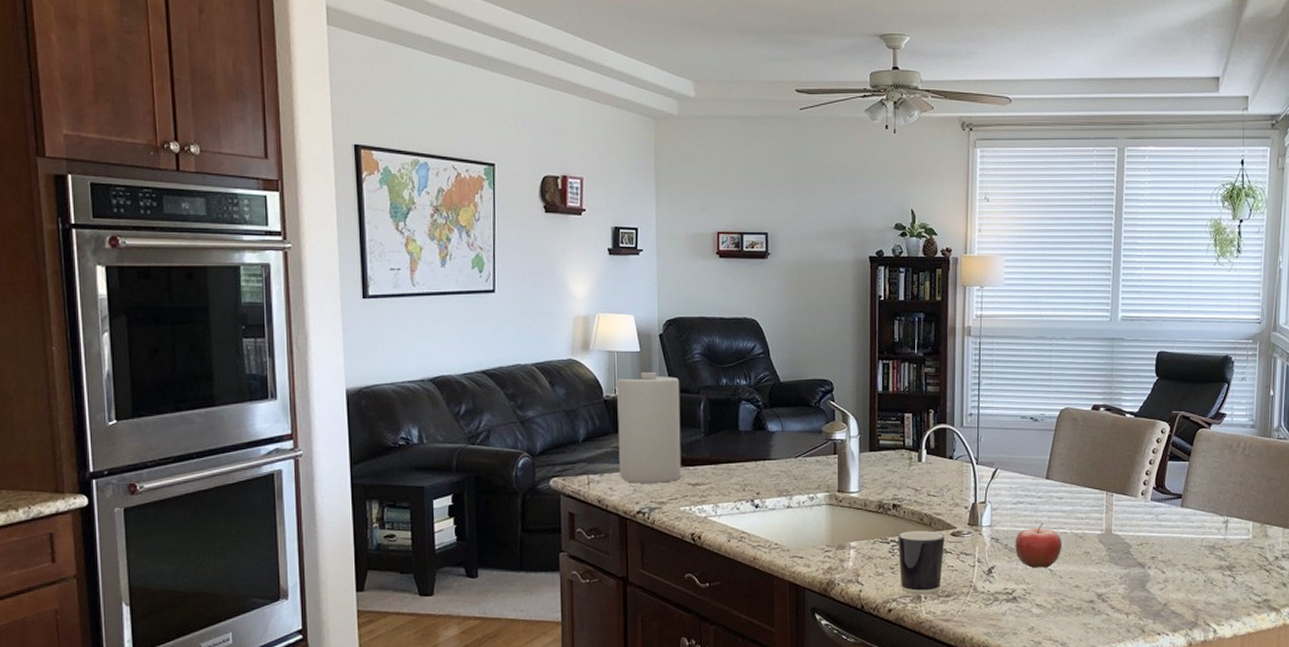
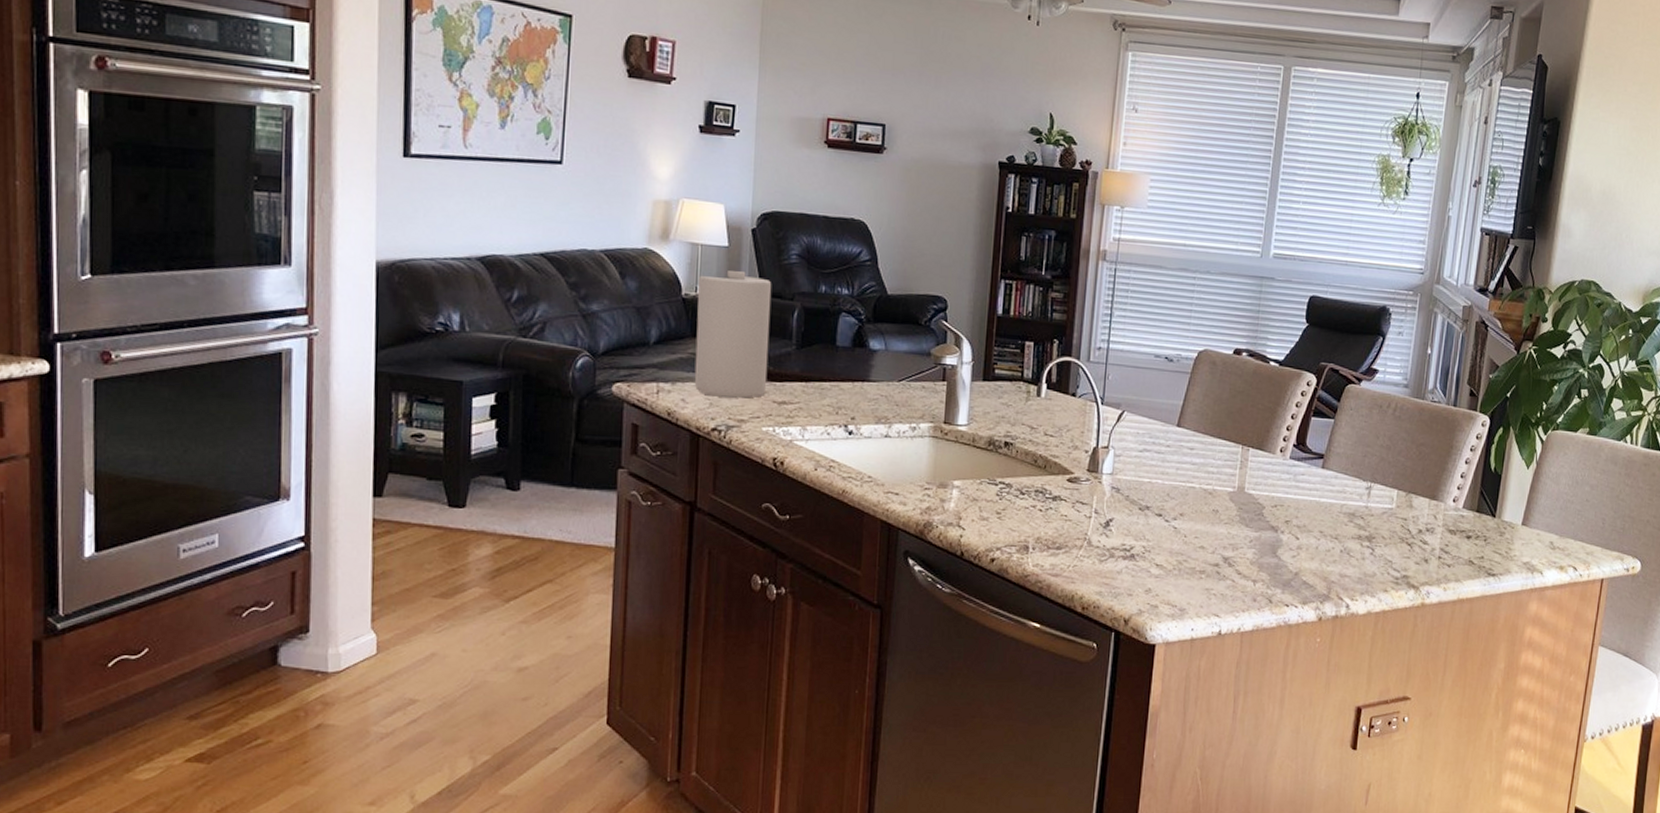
mug: present [898,530,945,595] -> none [1006,472,1061,545]
fruit: present [1015,523,1063,568] -> none [1137,475,1190,525]

